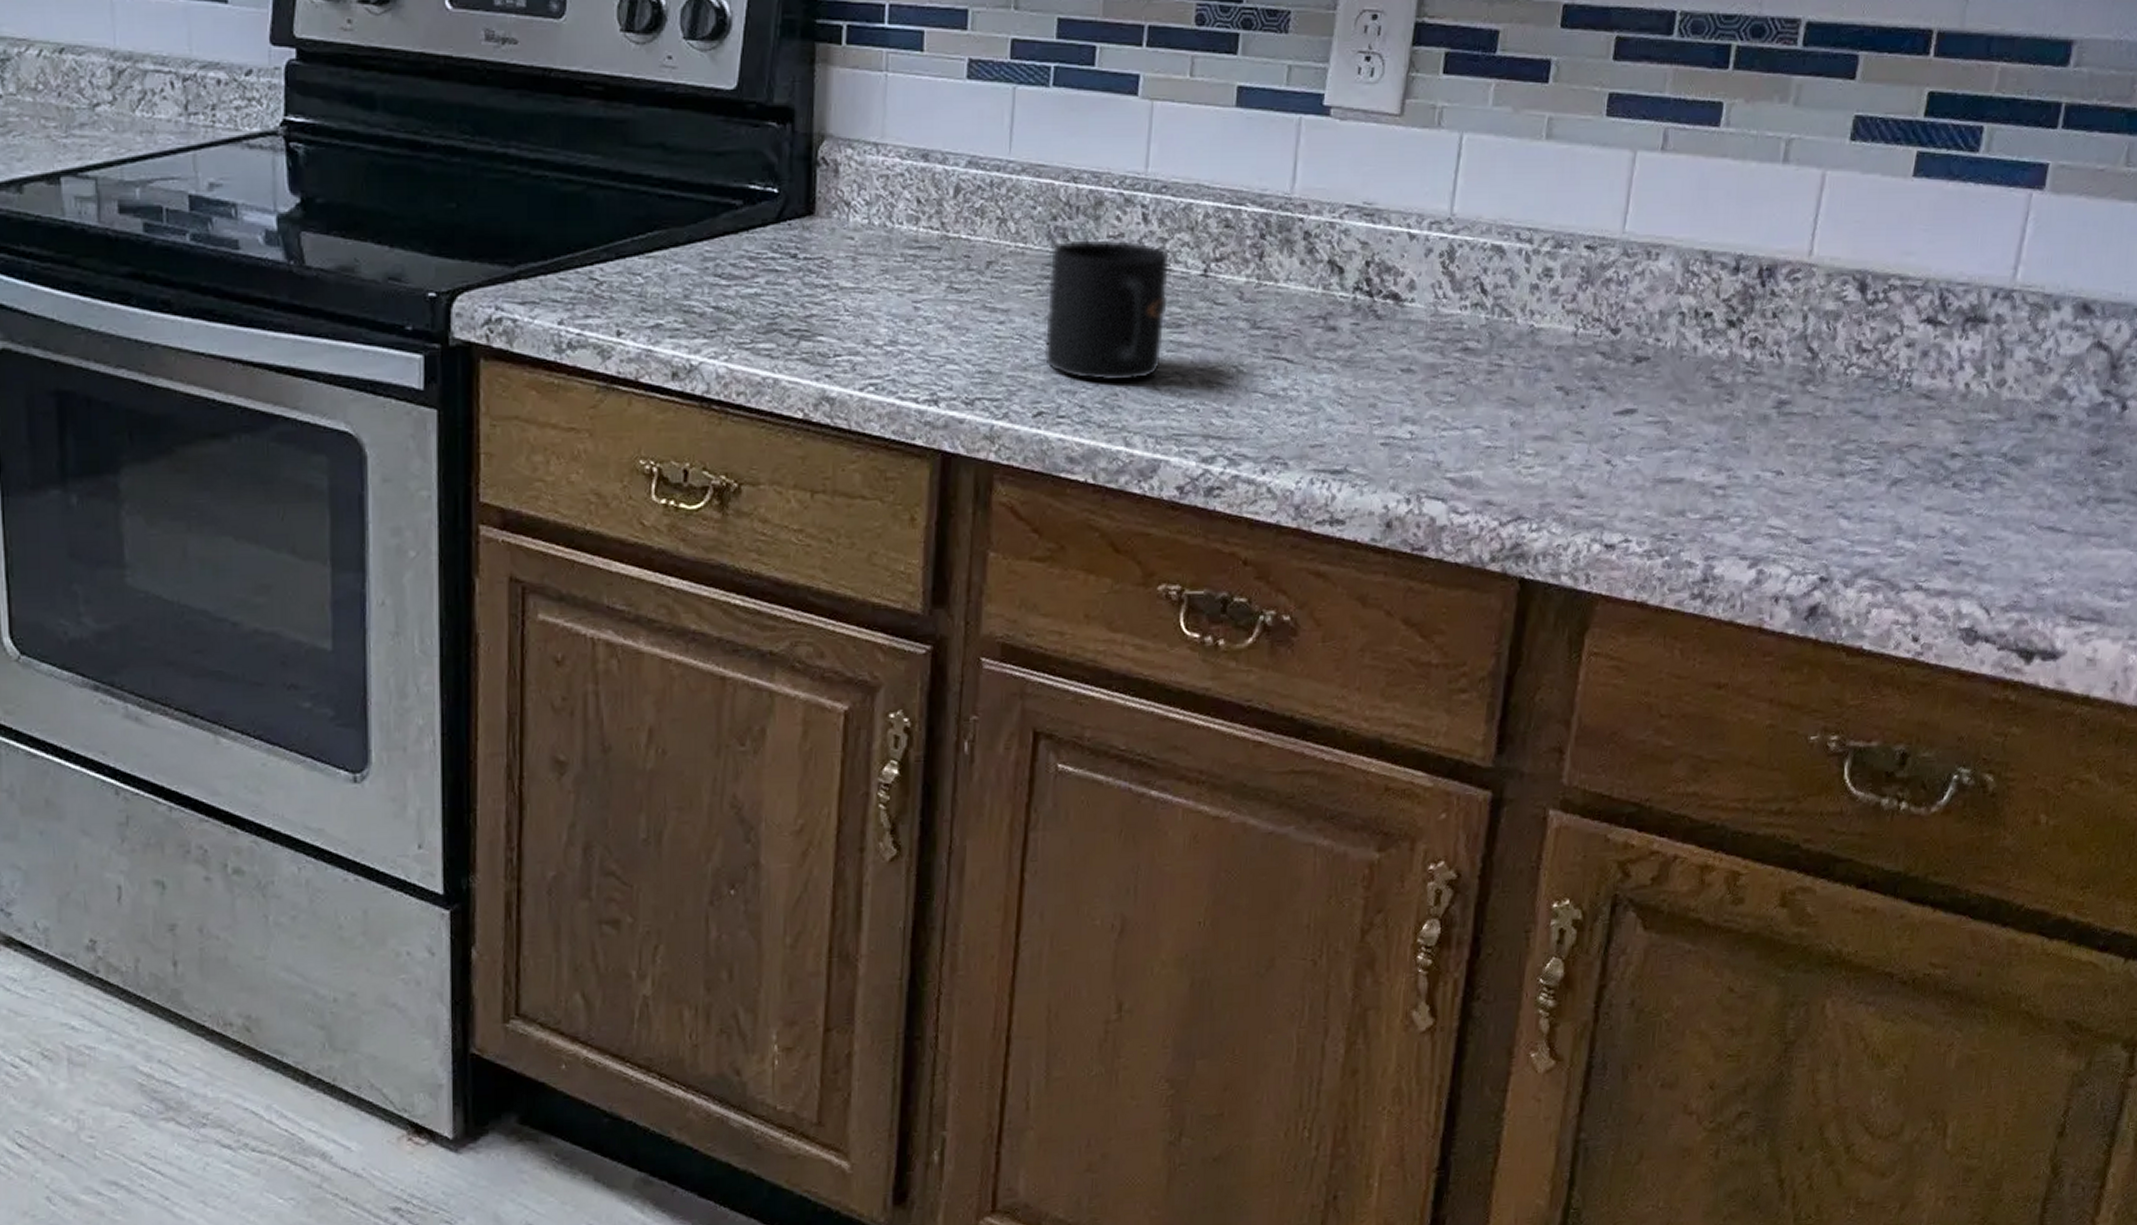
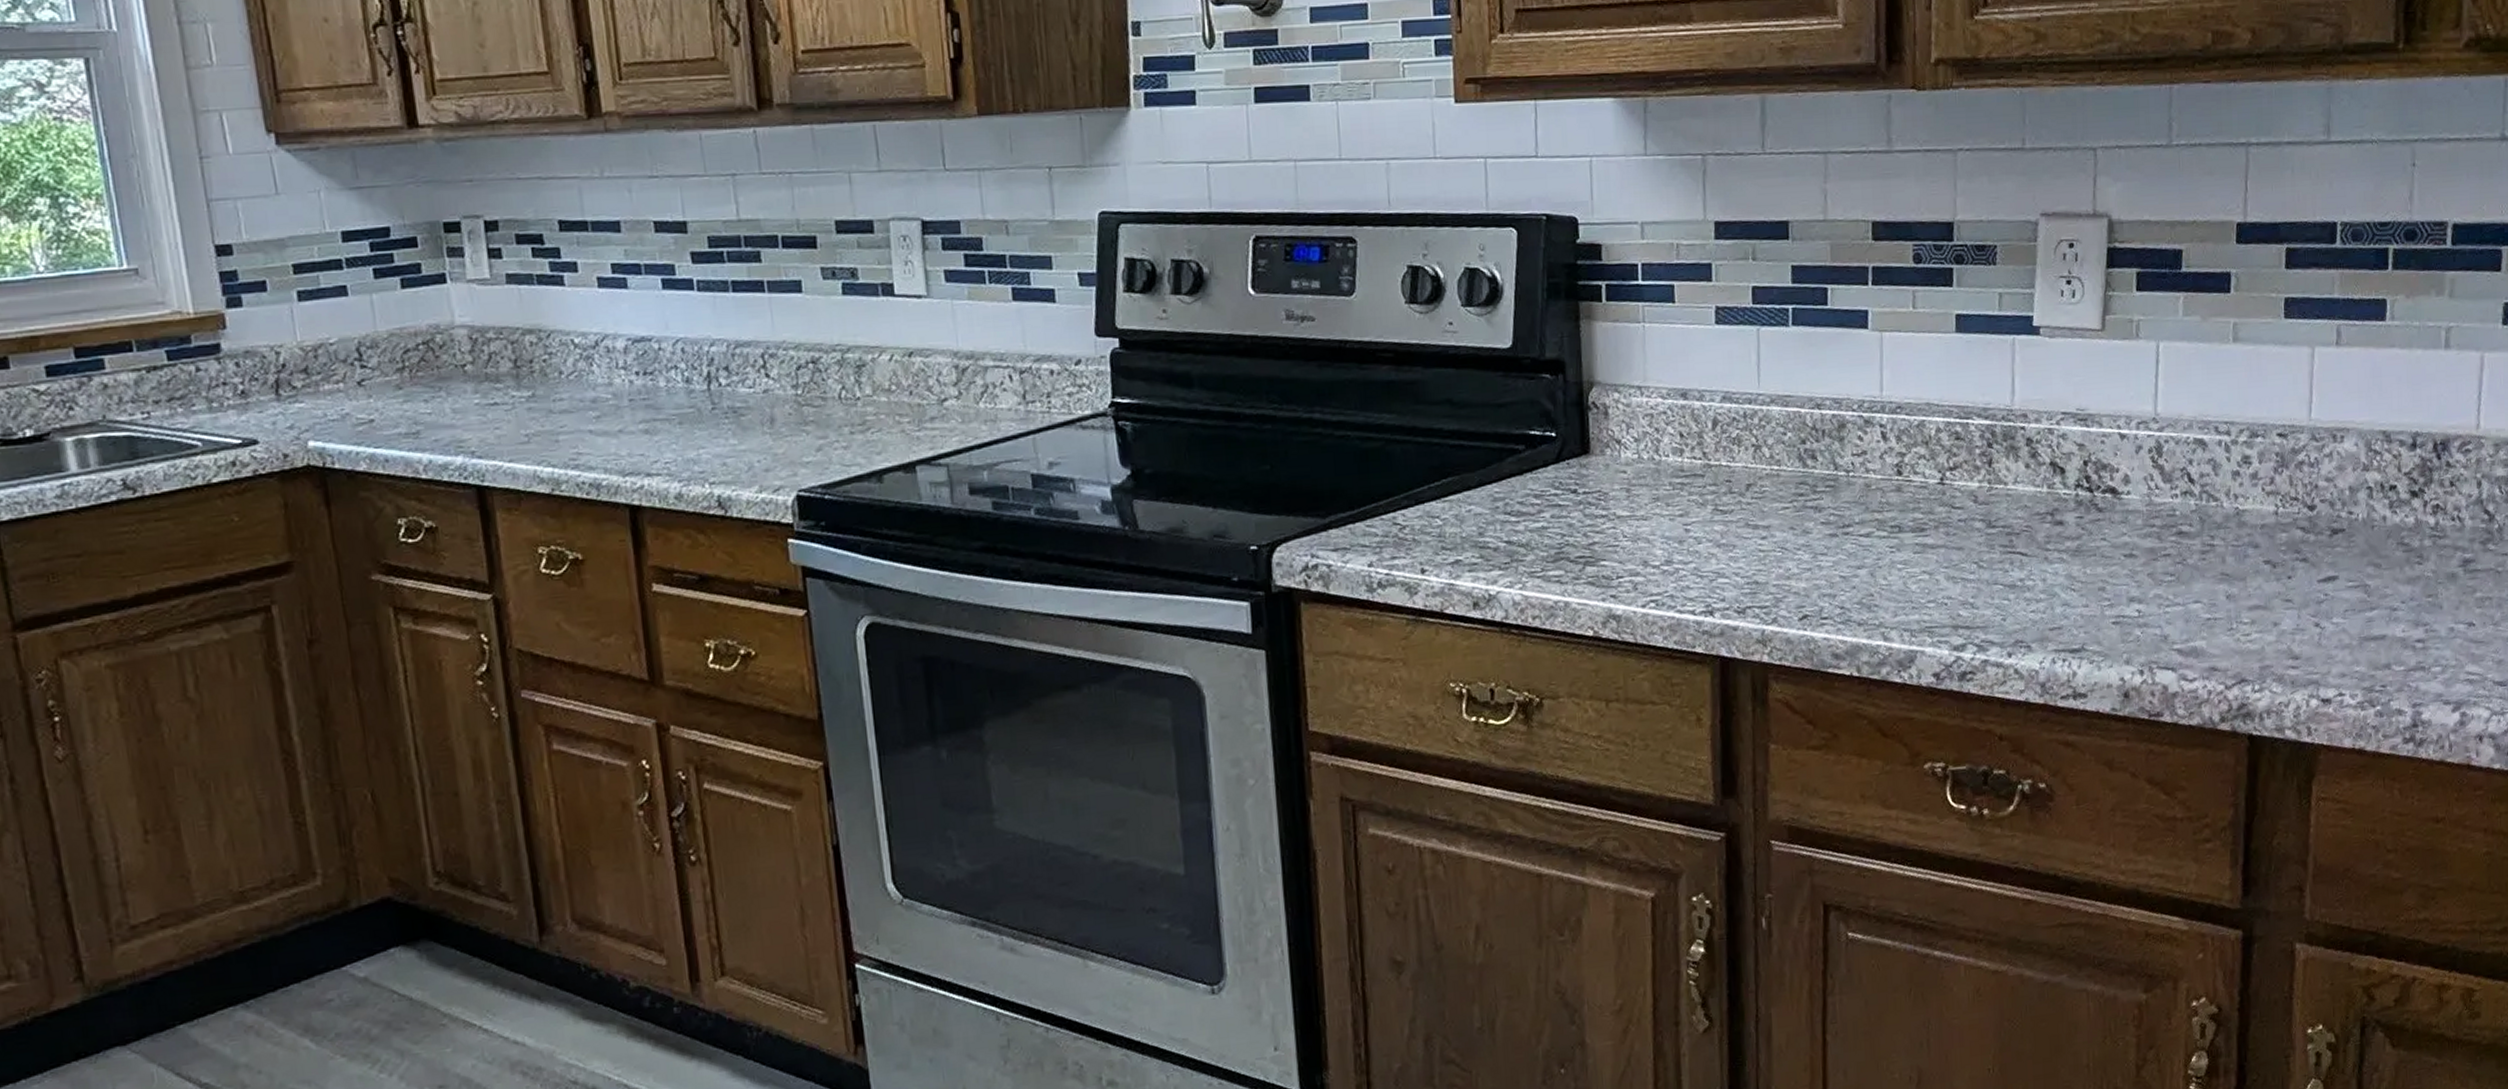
mug: present [1044,238,1171,383] -> none [1802,456,1912,585]

